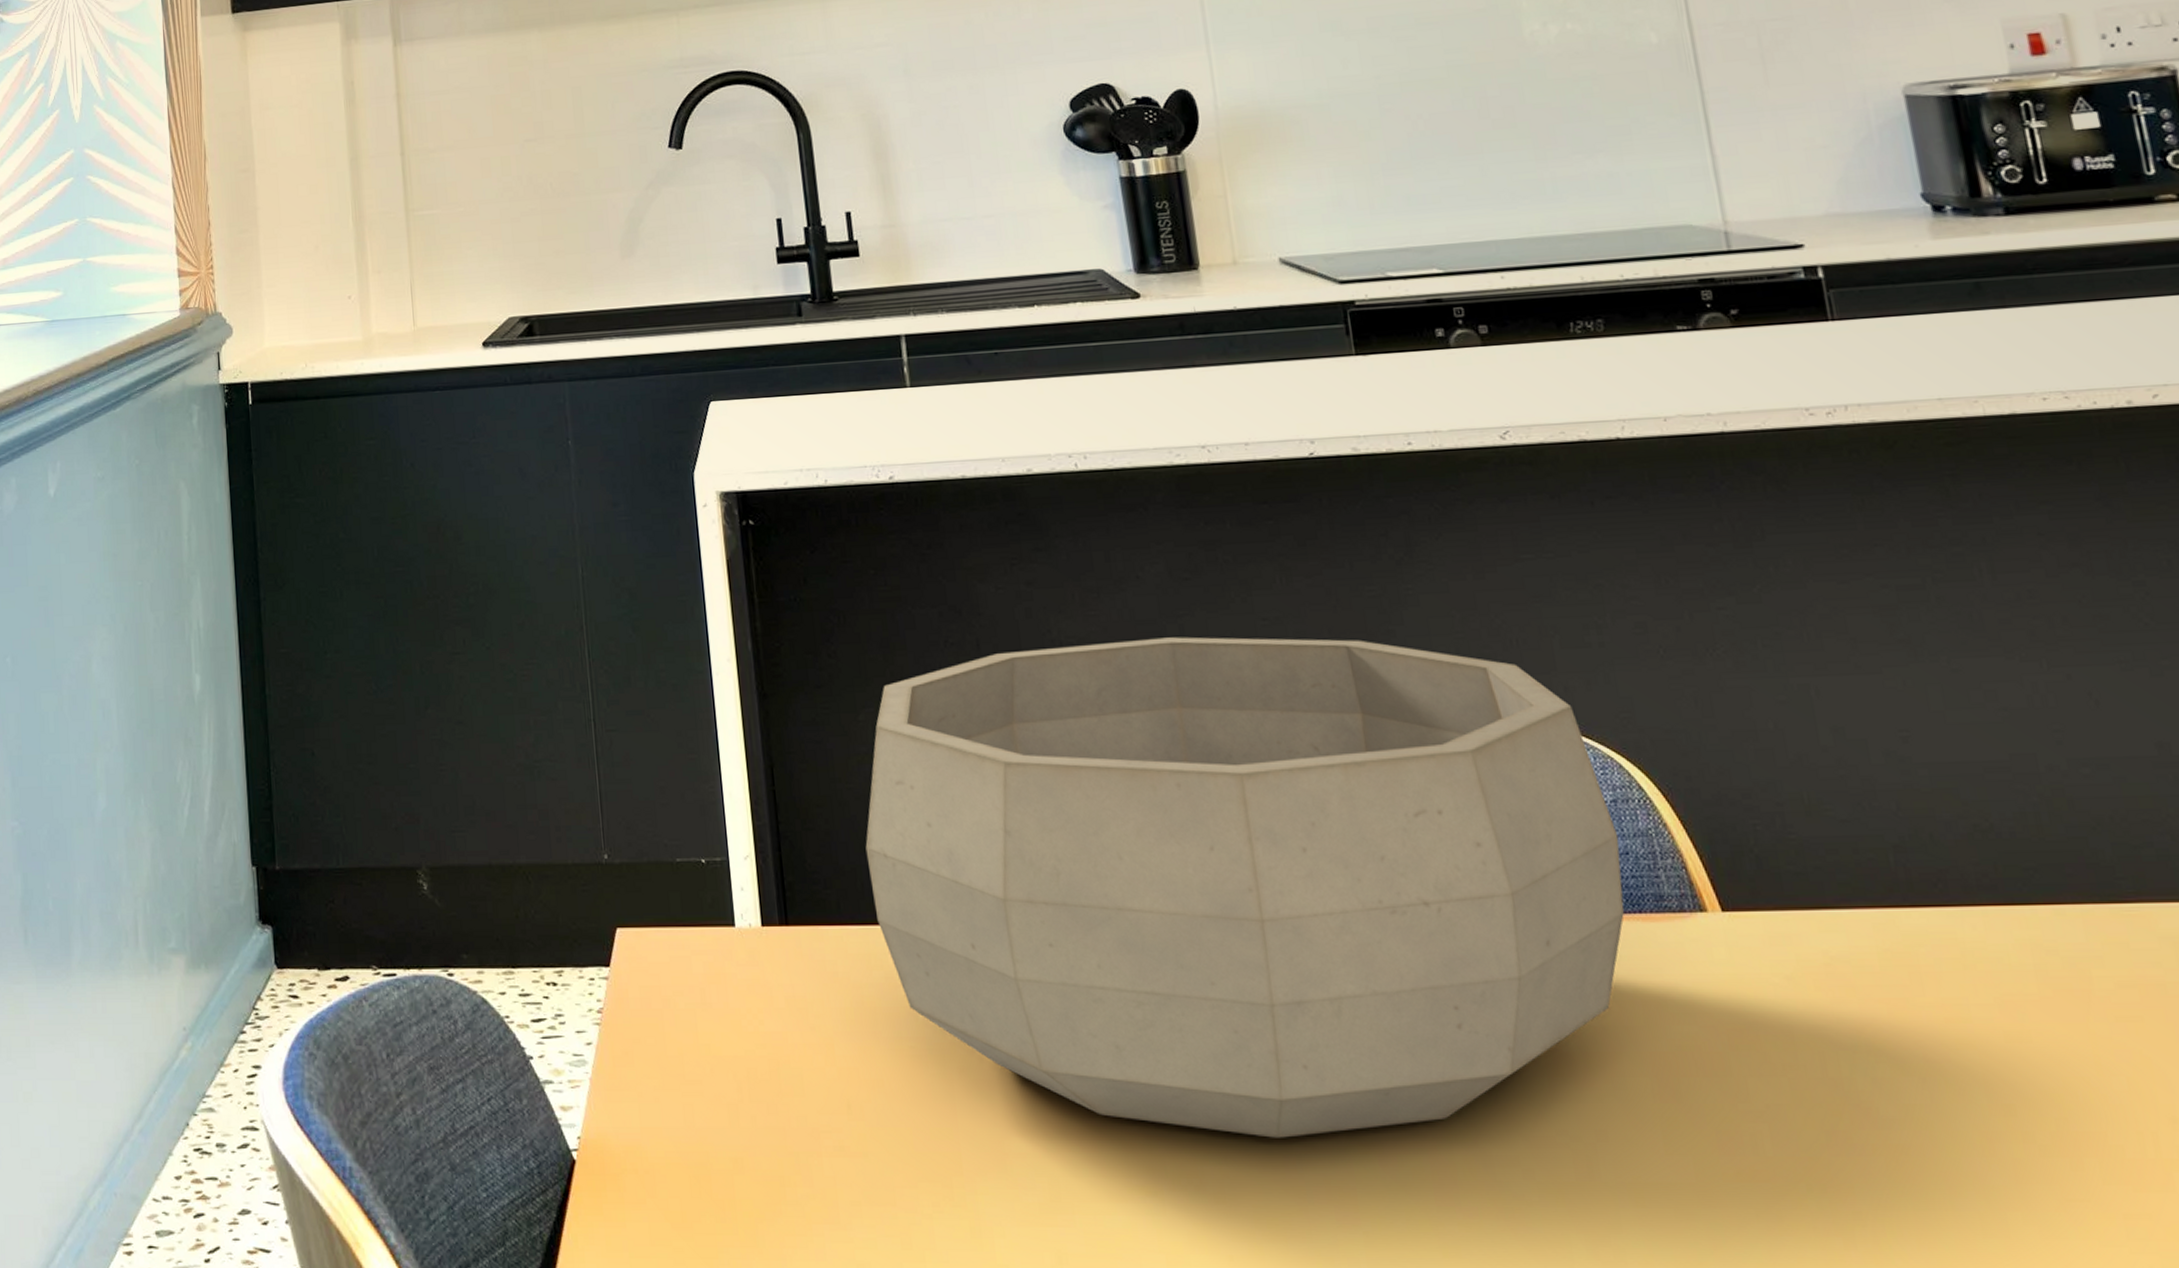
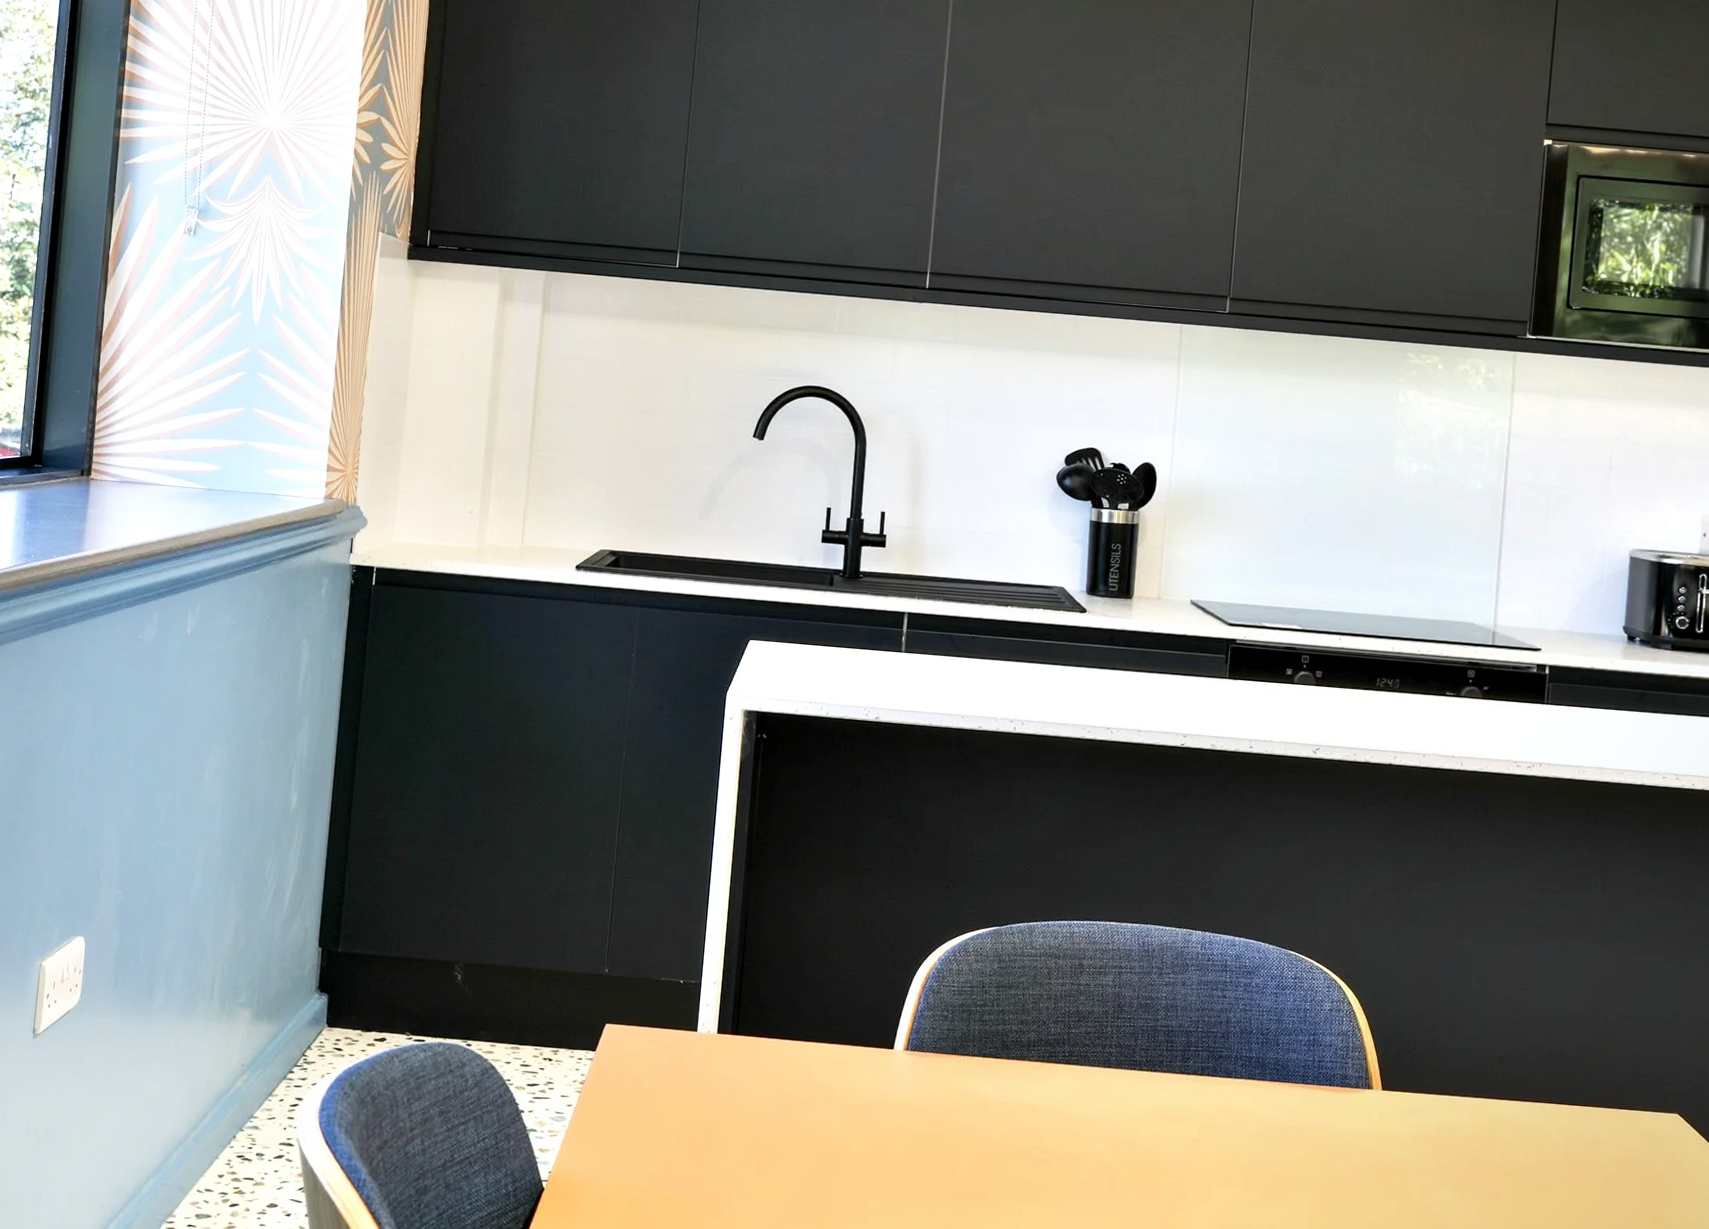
decorative bowl: present [865,637,1624,1138] -> none [804,857,1328,1214]

